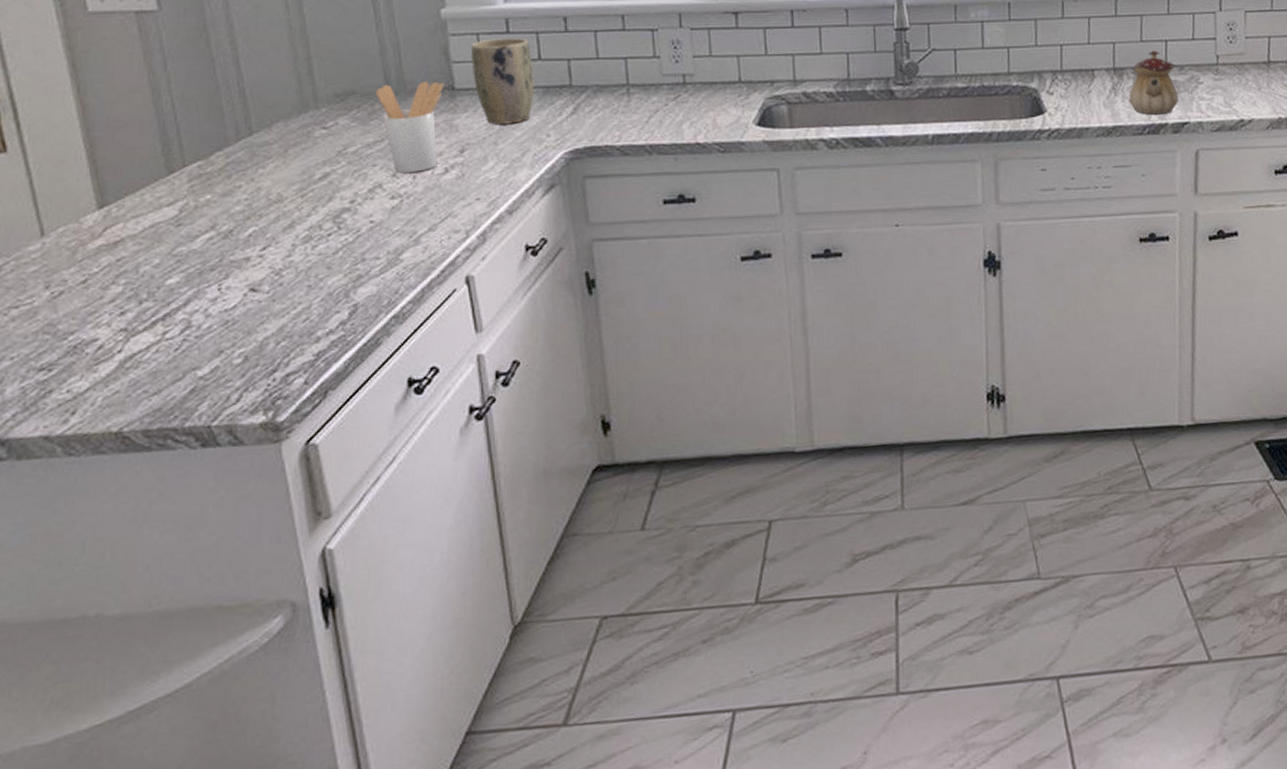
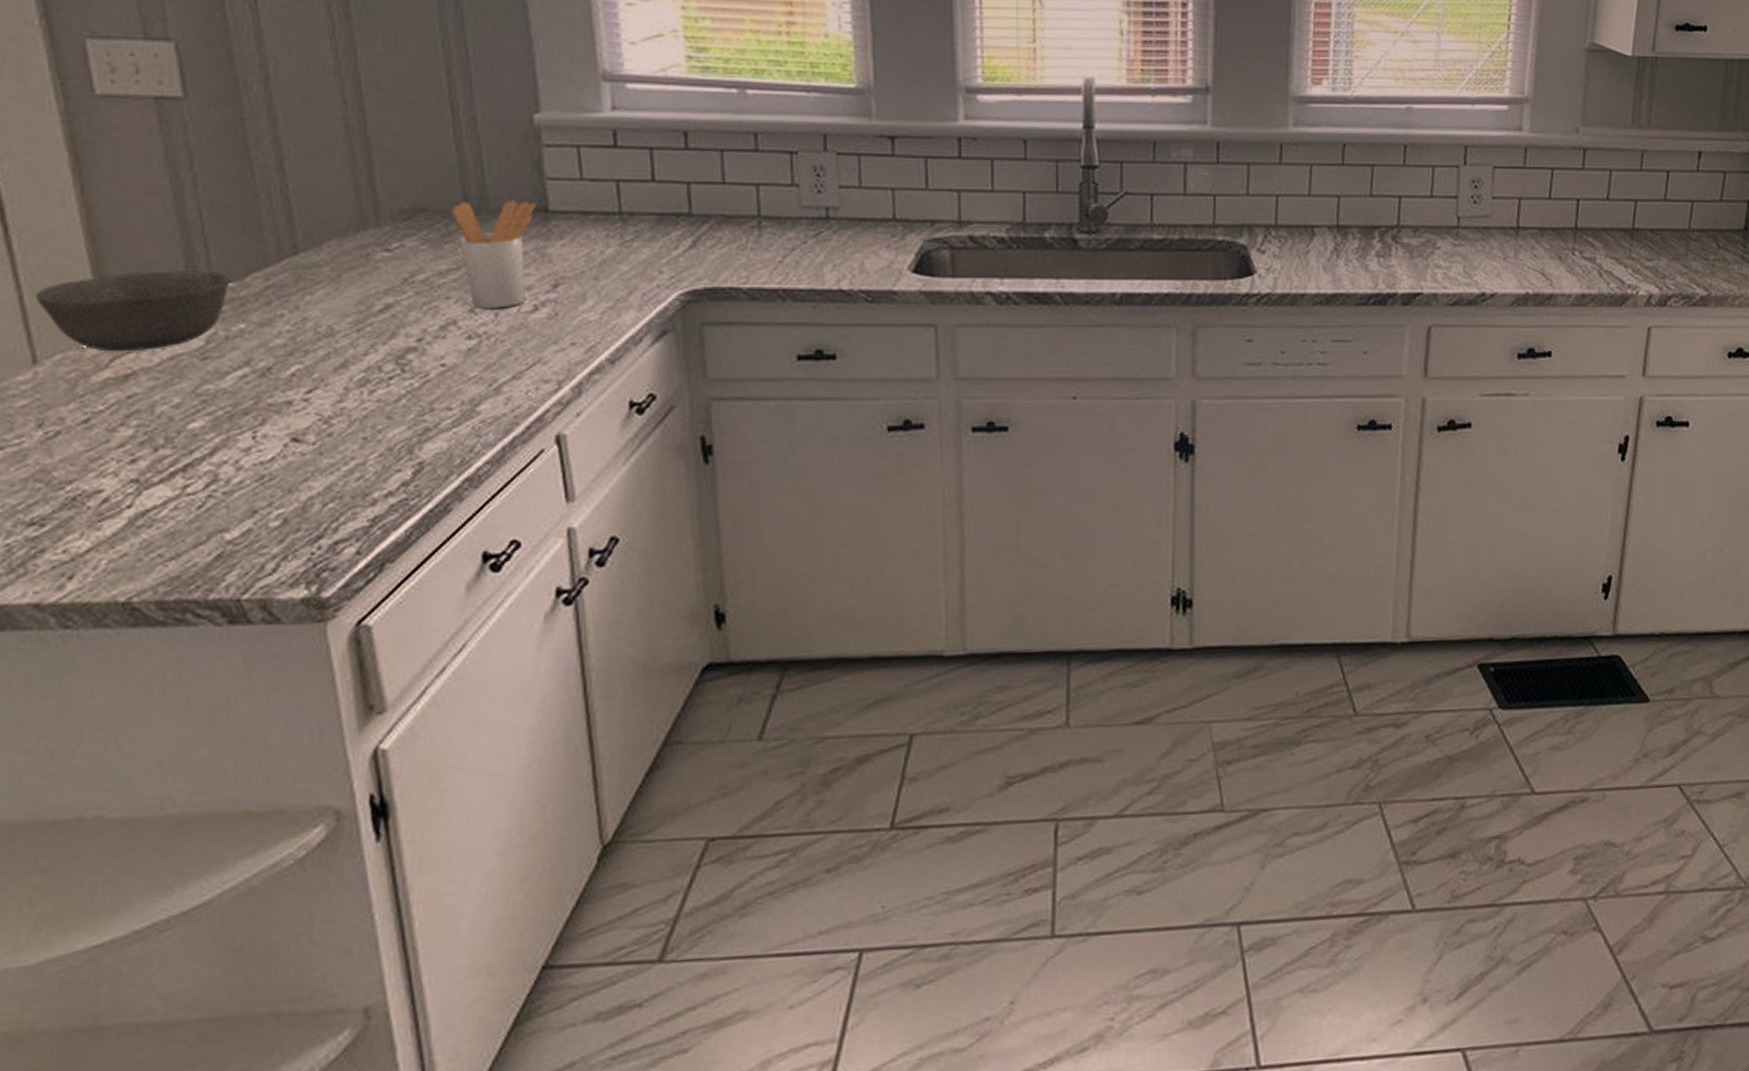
bowl: none [42,152,197,223] -> present [35,271,229,352]
plant pot: present [470,38,534,125] -> none [568,153,646,256]
teapot: present [1129,50,1179,115] -> none [1353,207,1411,282]

